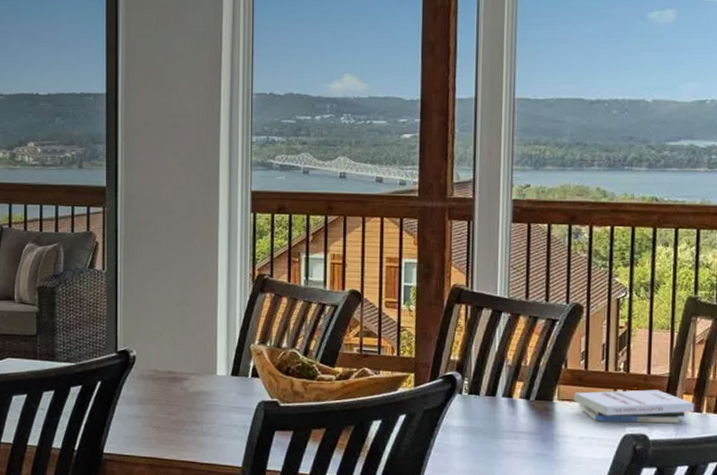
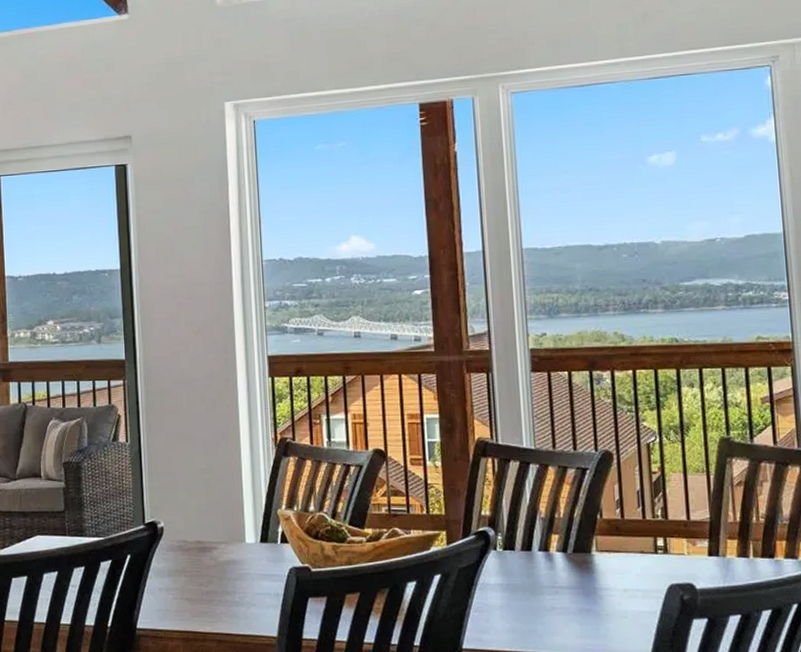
books: present [573,389,695,423] -> none [611,536,741,572]

